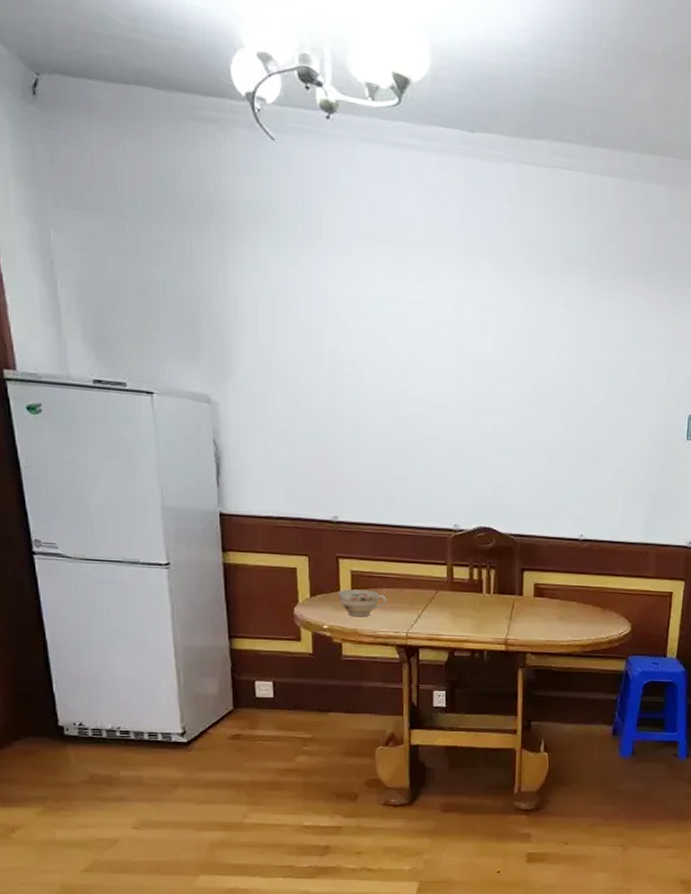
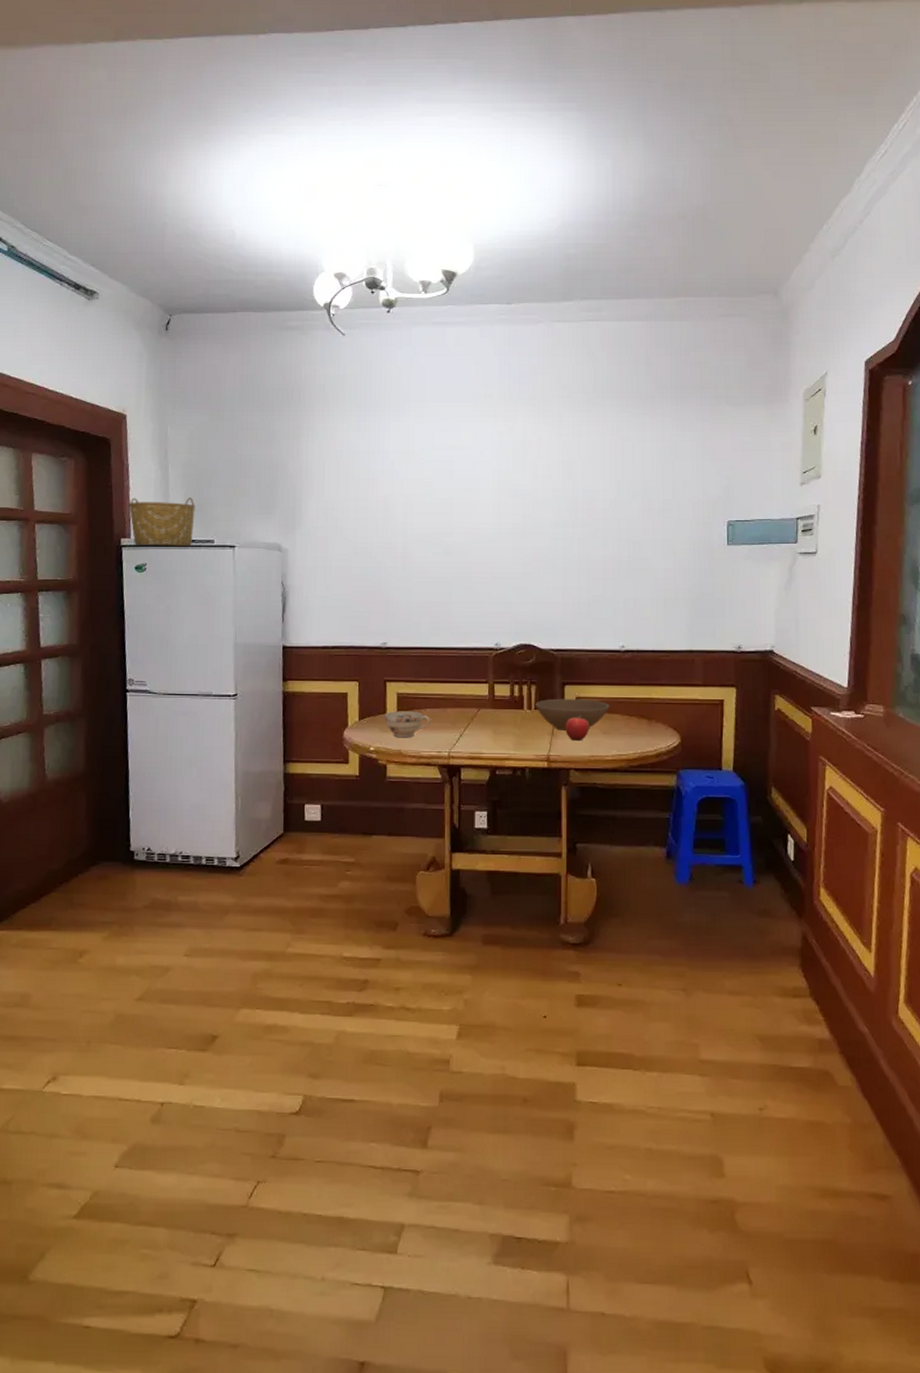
basket: none [7,318,99,389] -> present [128,497,195,547]
bowl: none [494,583,567,615] -> present [535,698,610,730]
fruit: none [523,601,547,626] -> present [565,715,589,741]

